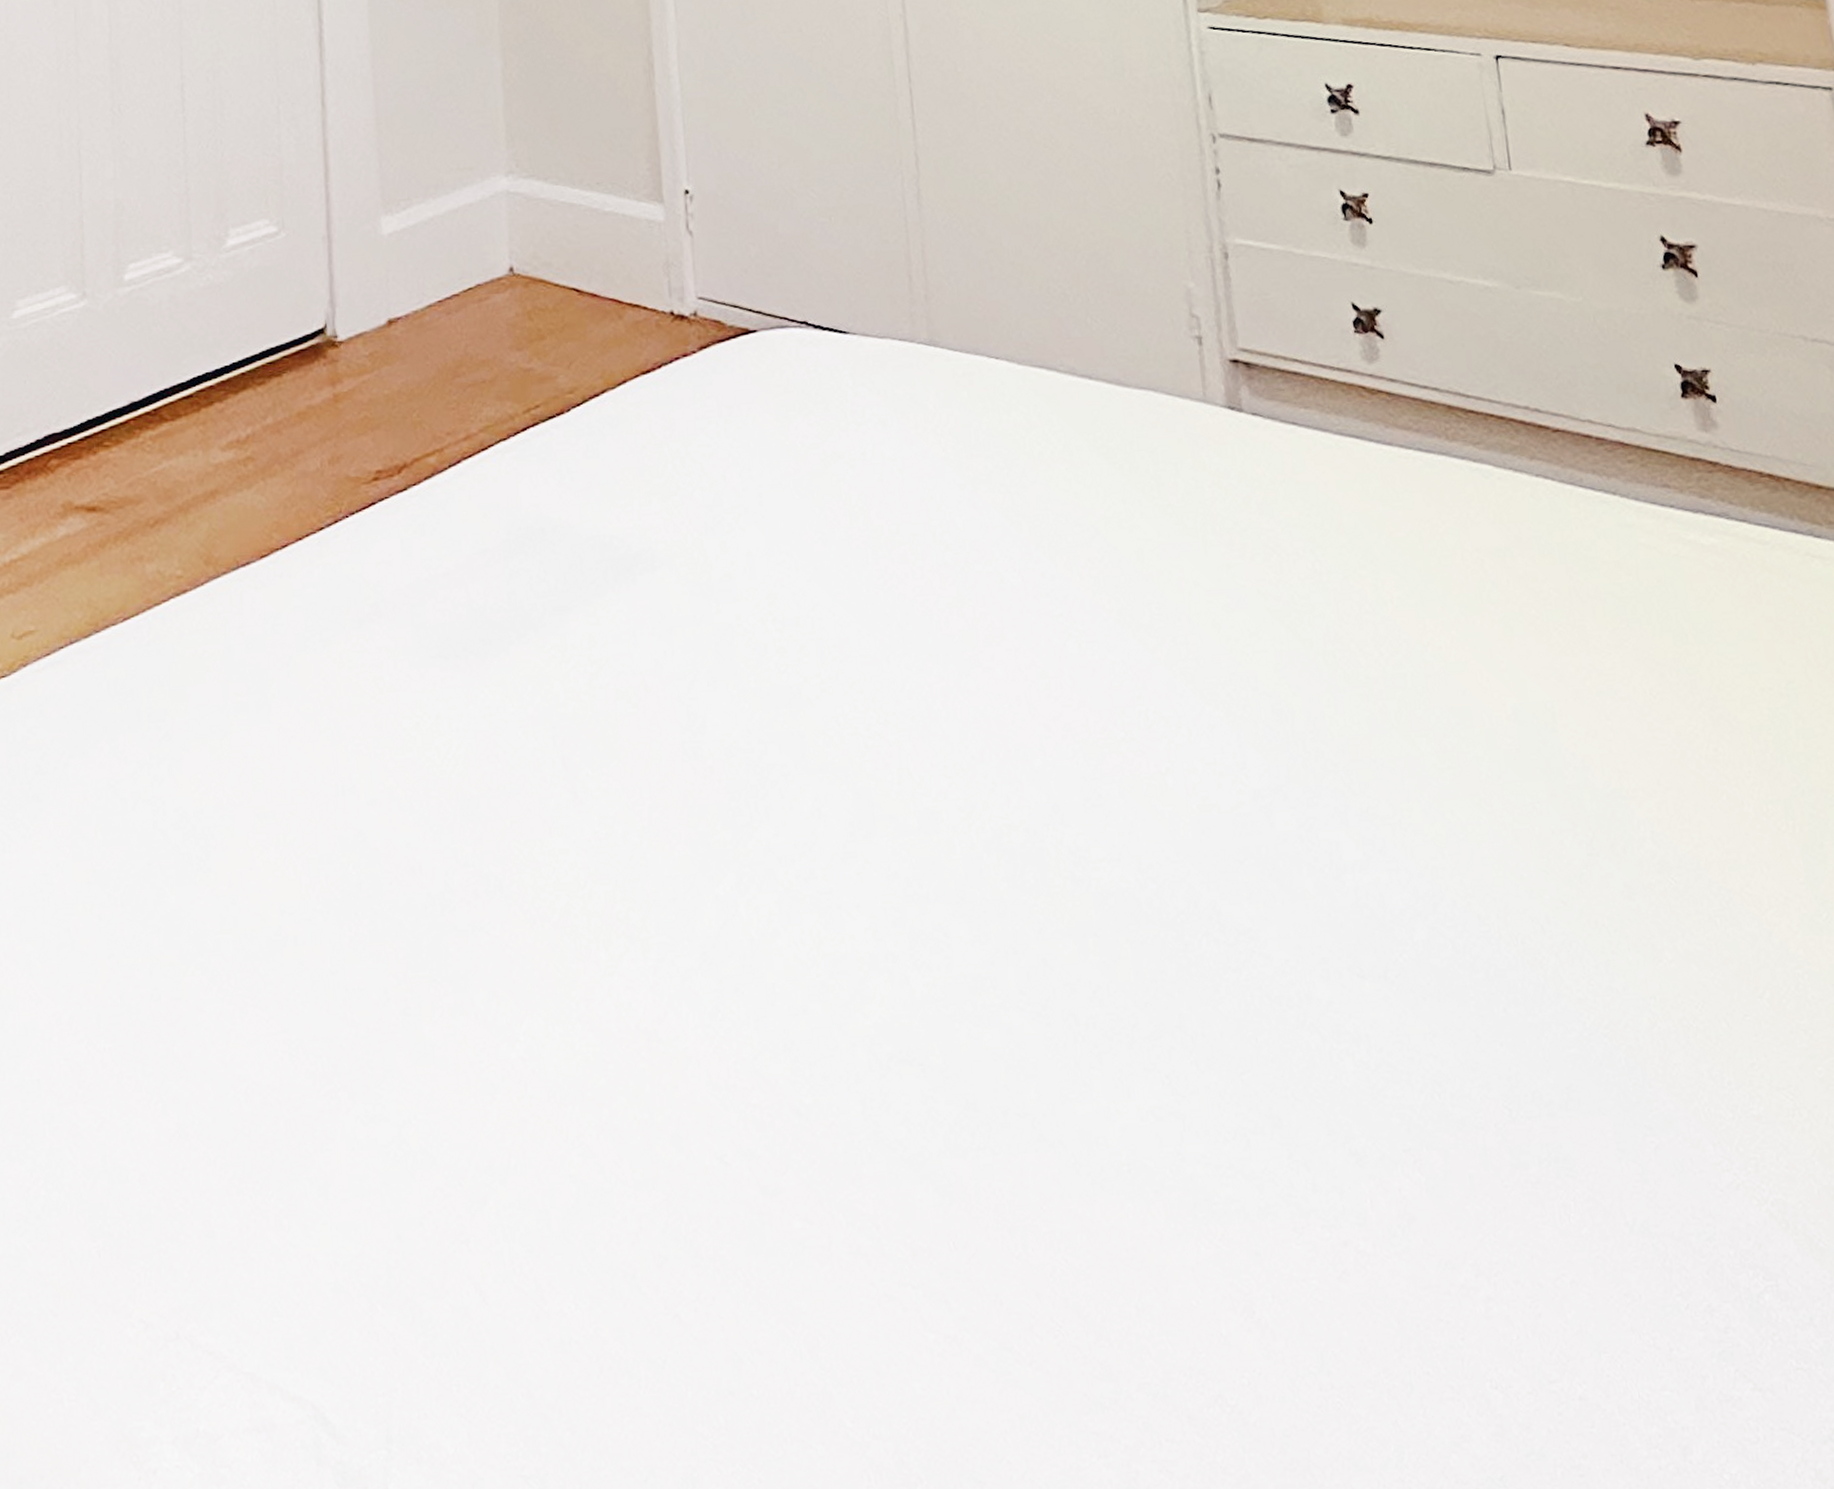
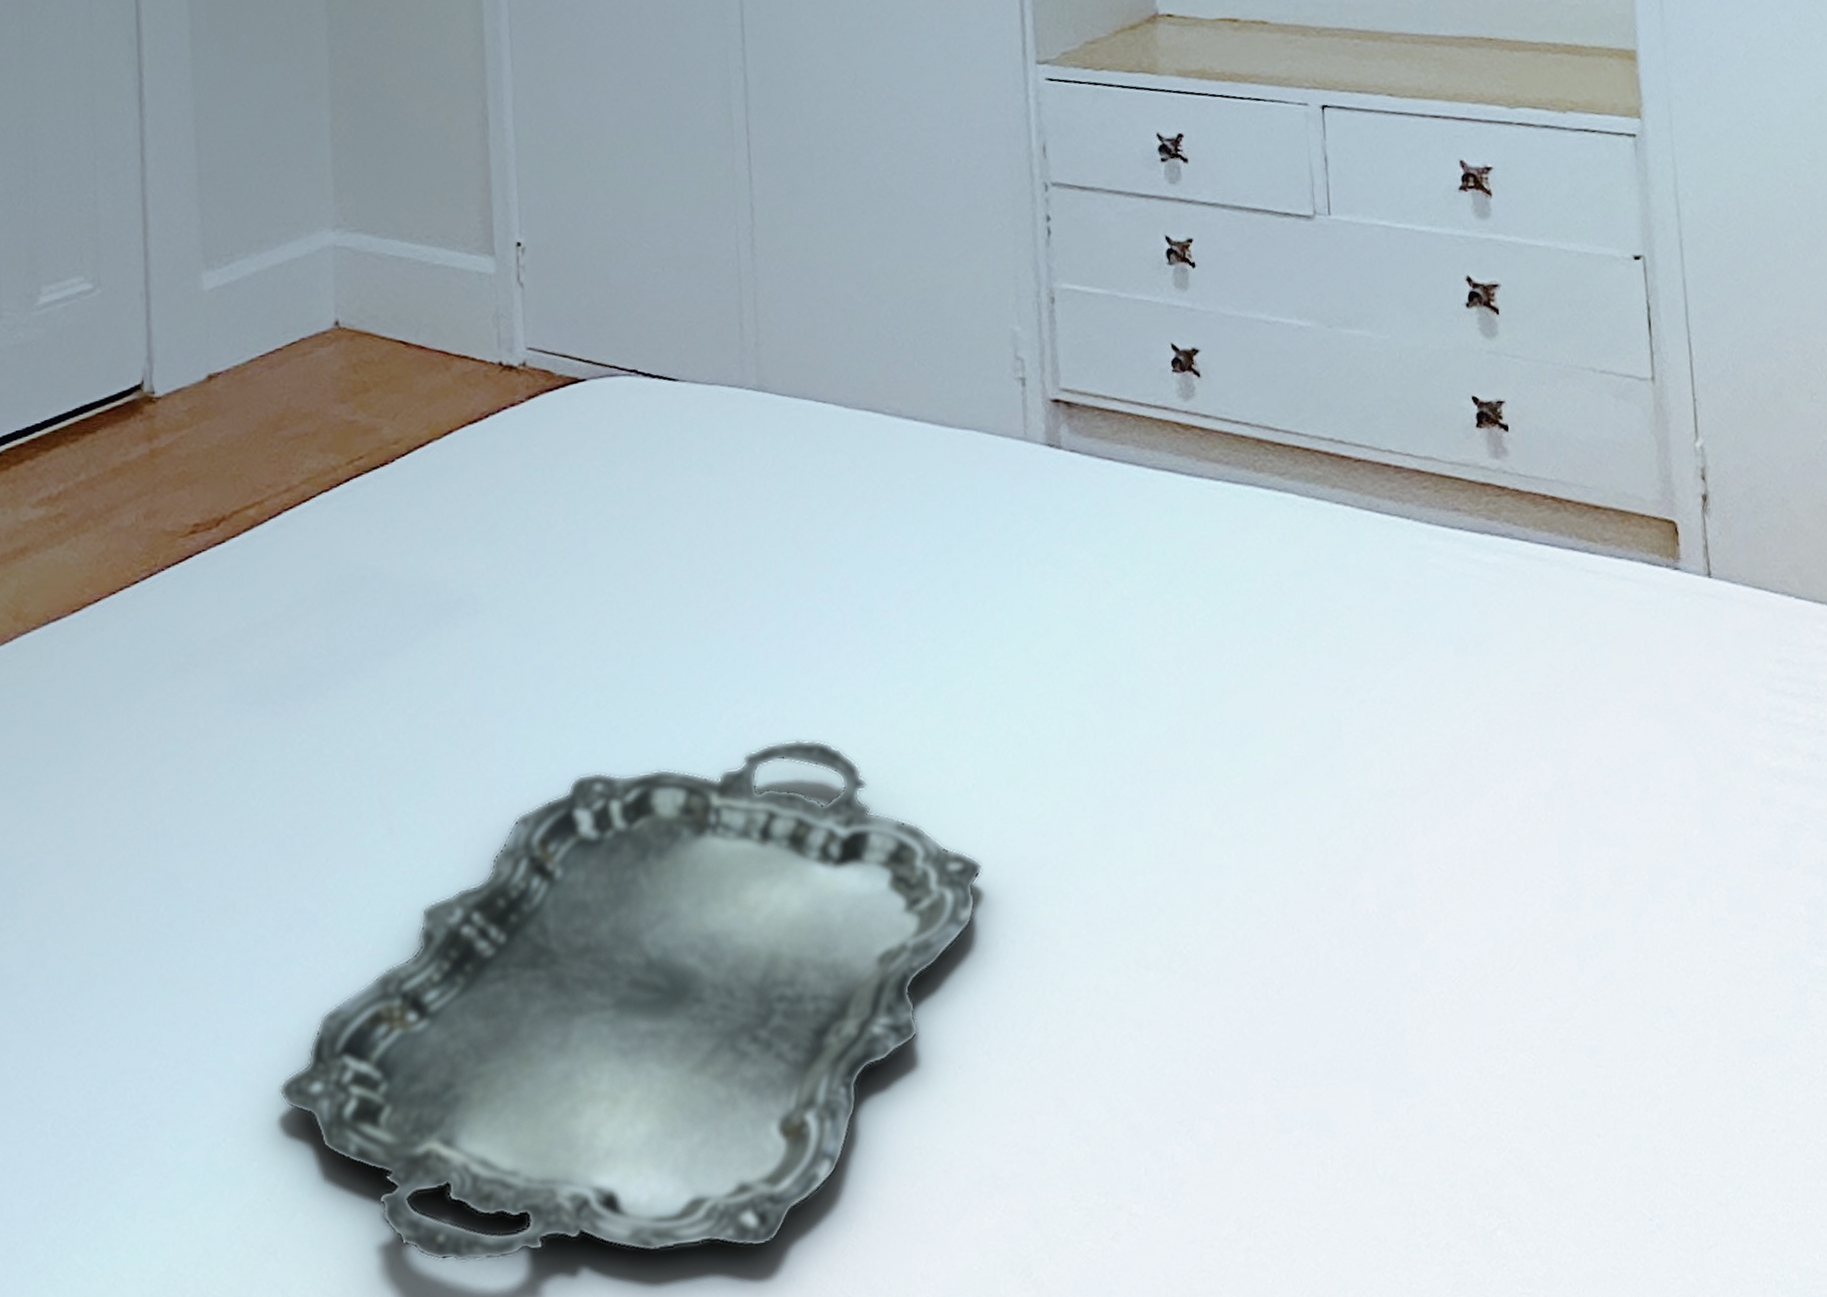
serving tray: none [468,713,1182,1266] -> present [278,739,983,1263]

